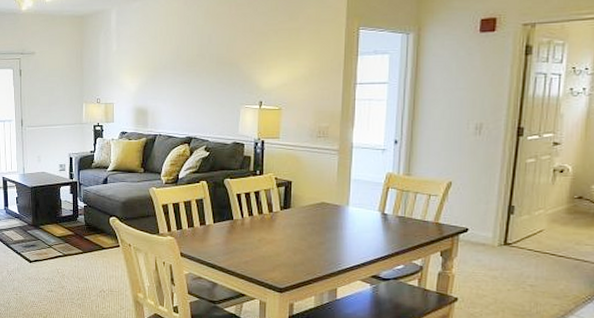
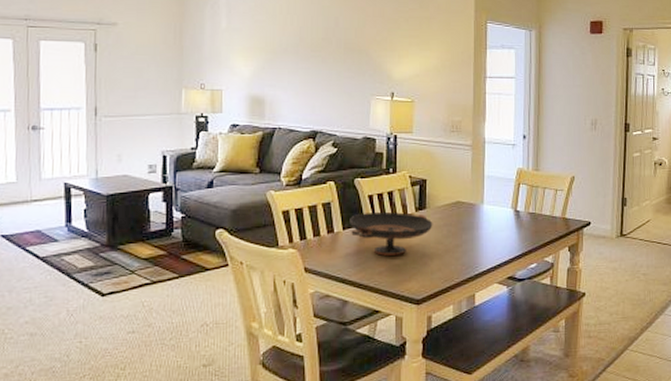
decorative bowl: none [220,208,297,248] -> present [350,211,433,256]

